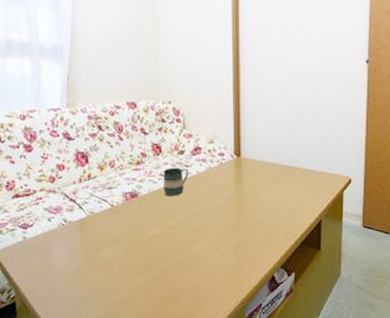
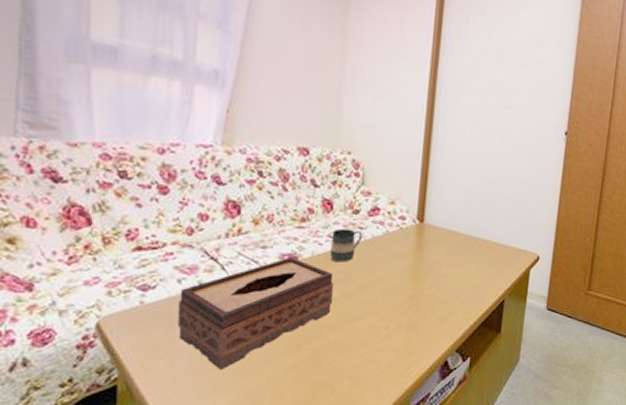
tissue box: none [50,195,170,289] -> present [177,257,333,371]

